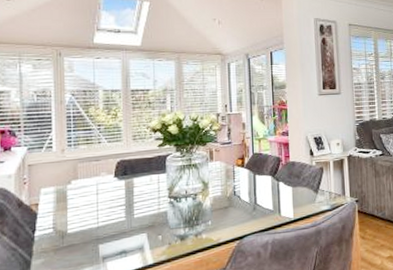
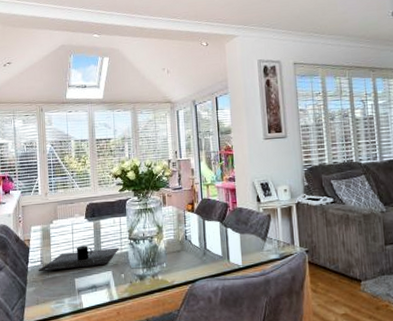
place setting: none [48,207,156,241] -> present [38,246,119,272]

